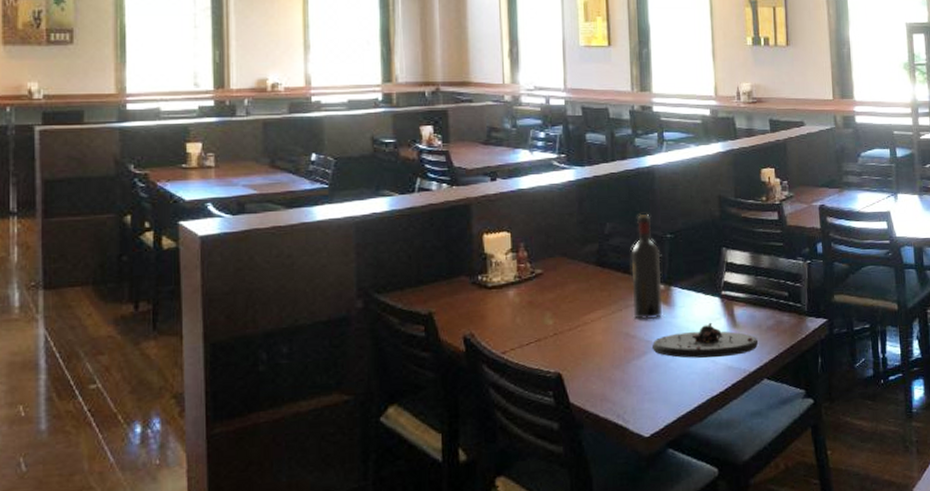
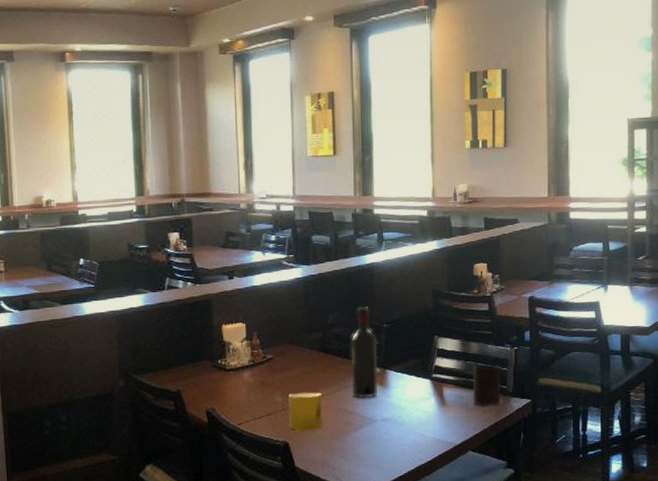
cup: none [561,312,601,359] -> present [288,391,323,430]
plate: present [652,322,758,358] -> none [368,401,464,432]
cup: none [764,279,795,327] -> present [472,364,500,406]

